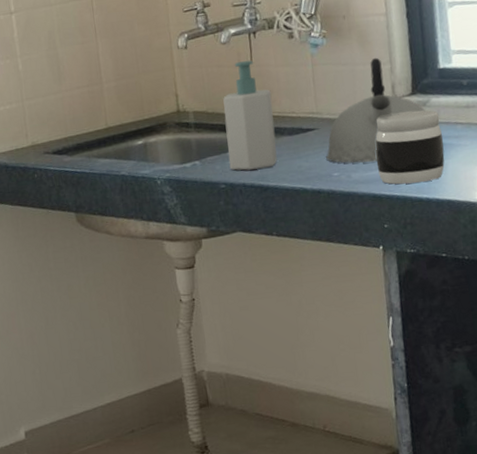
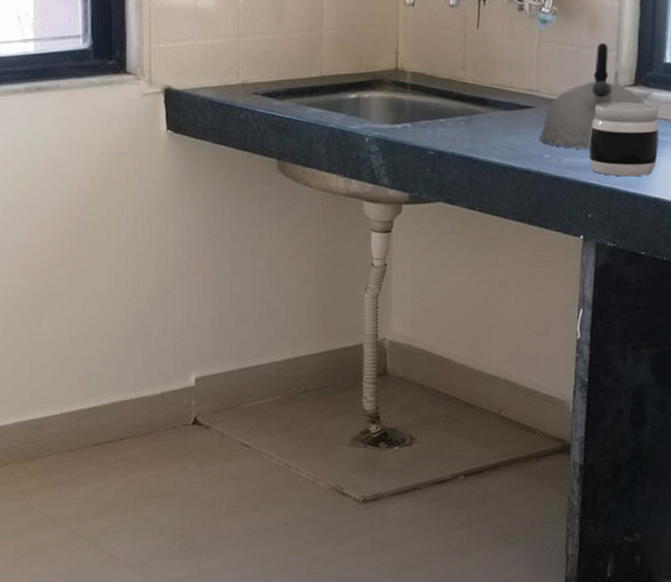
soap bottle: present [223,60,278,171] -> none [441,27,493,140]

